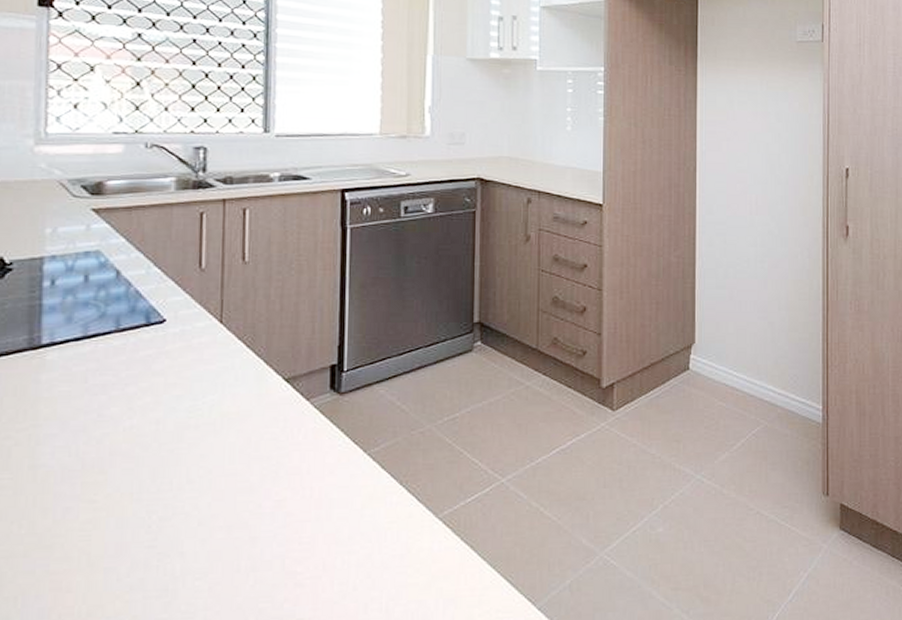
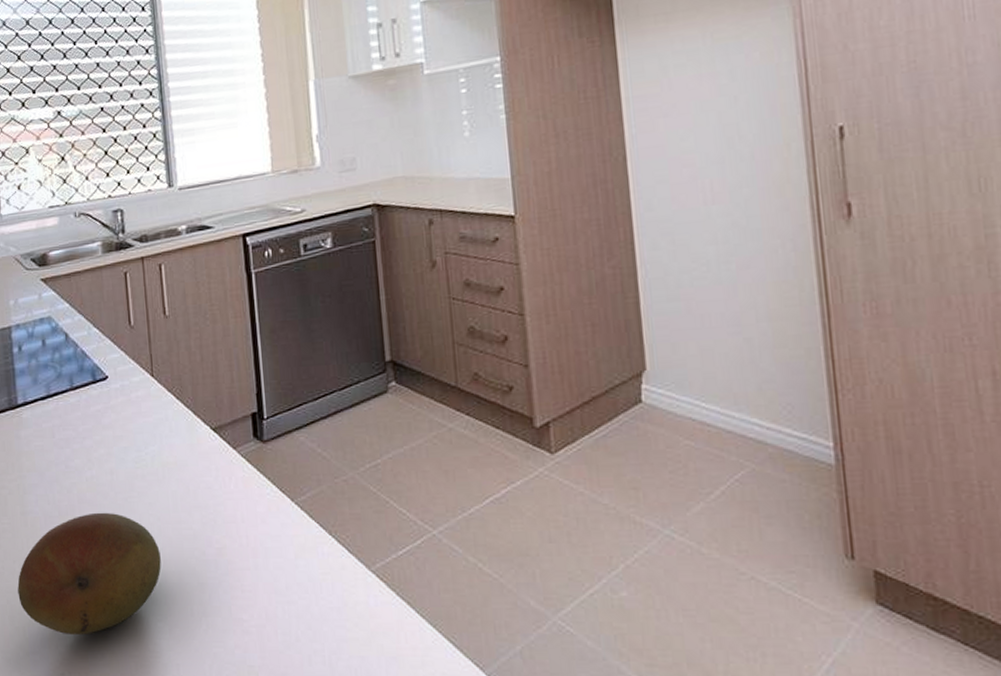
fruit: none [12,465,208,602] -> present [17,512,161,636]

